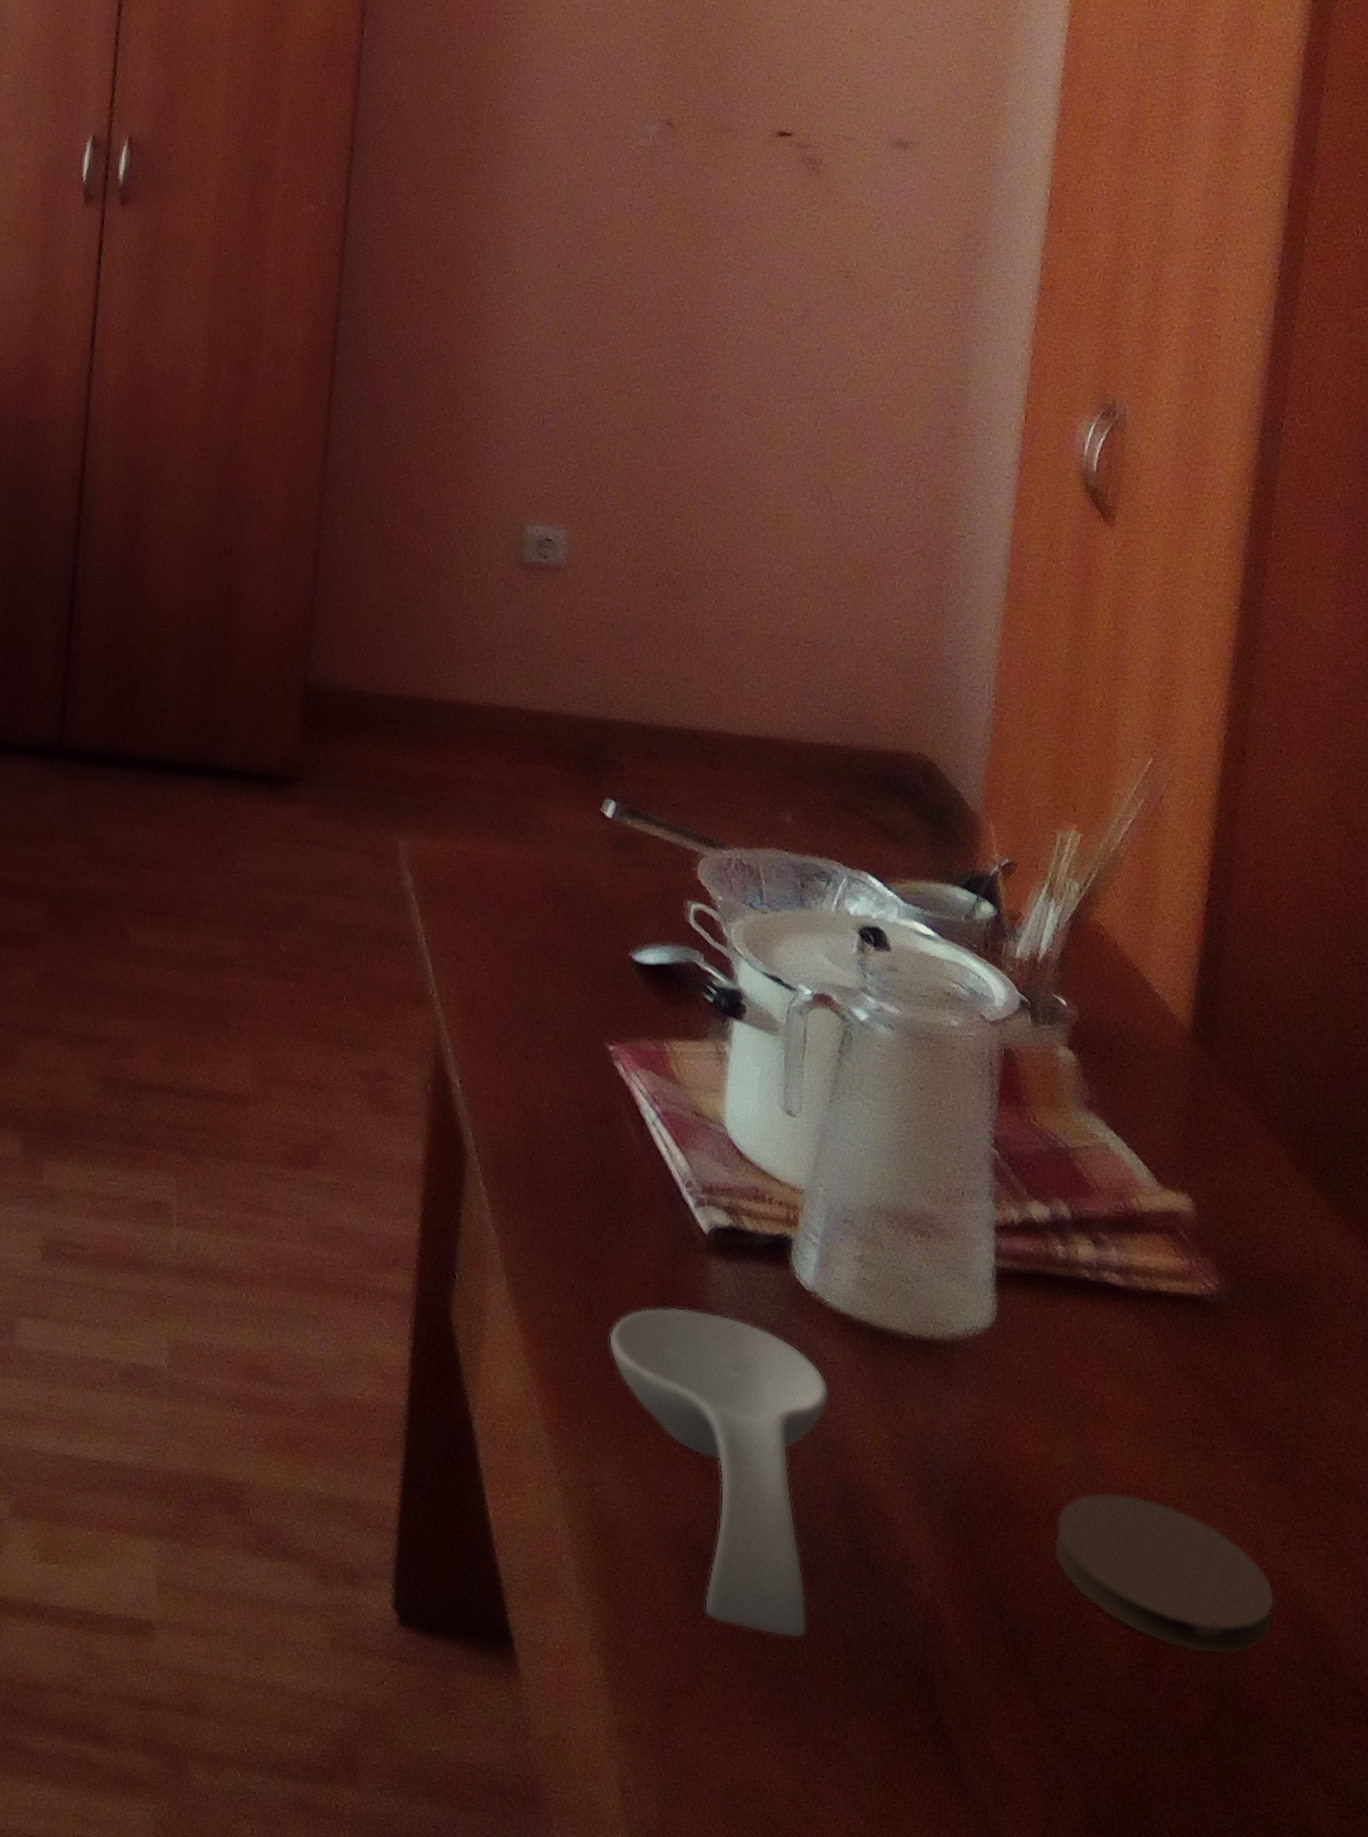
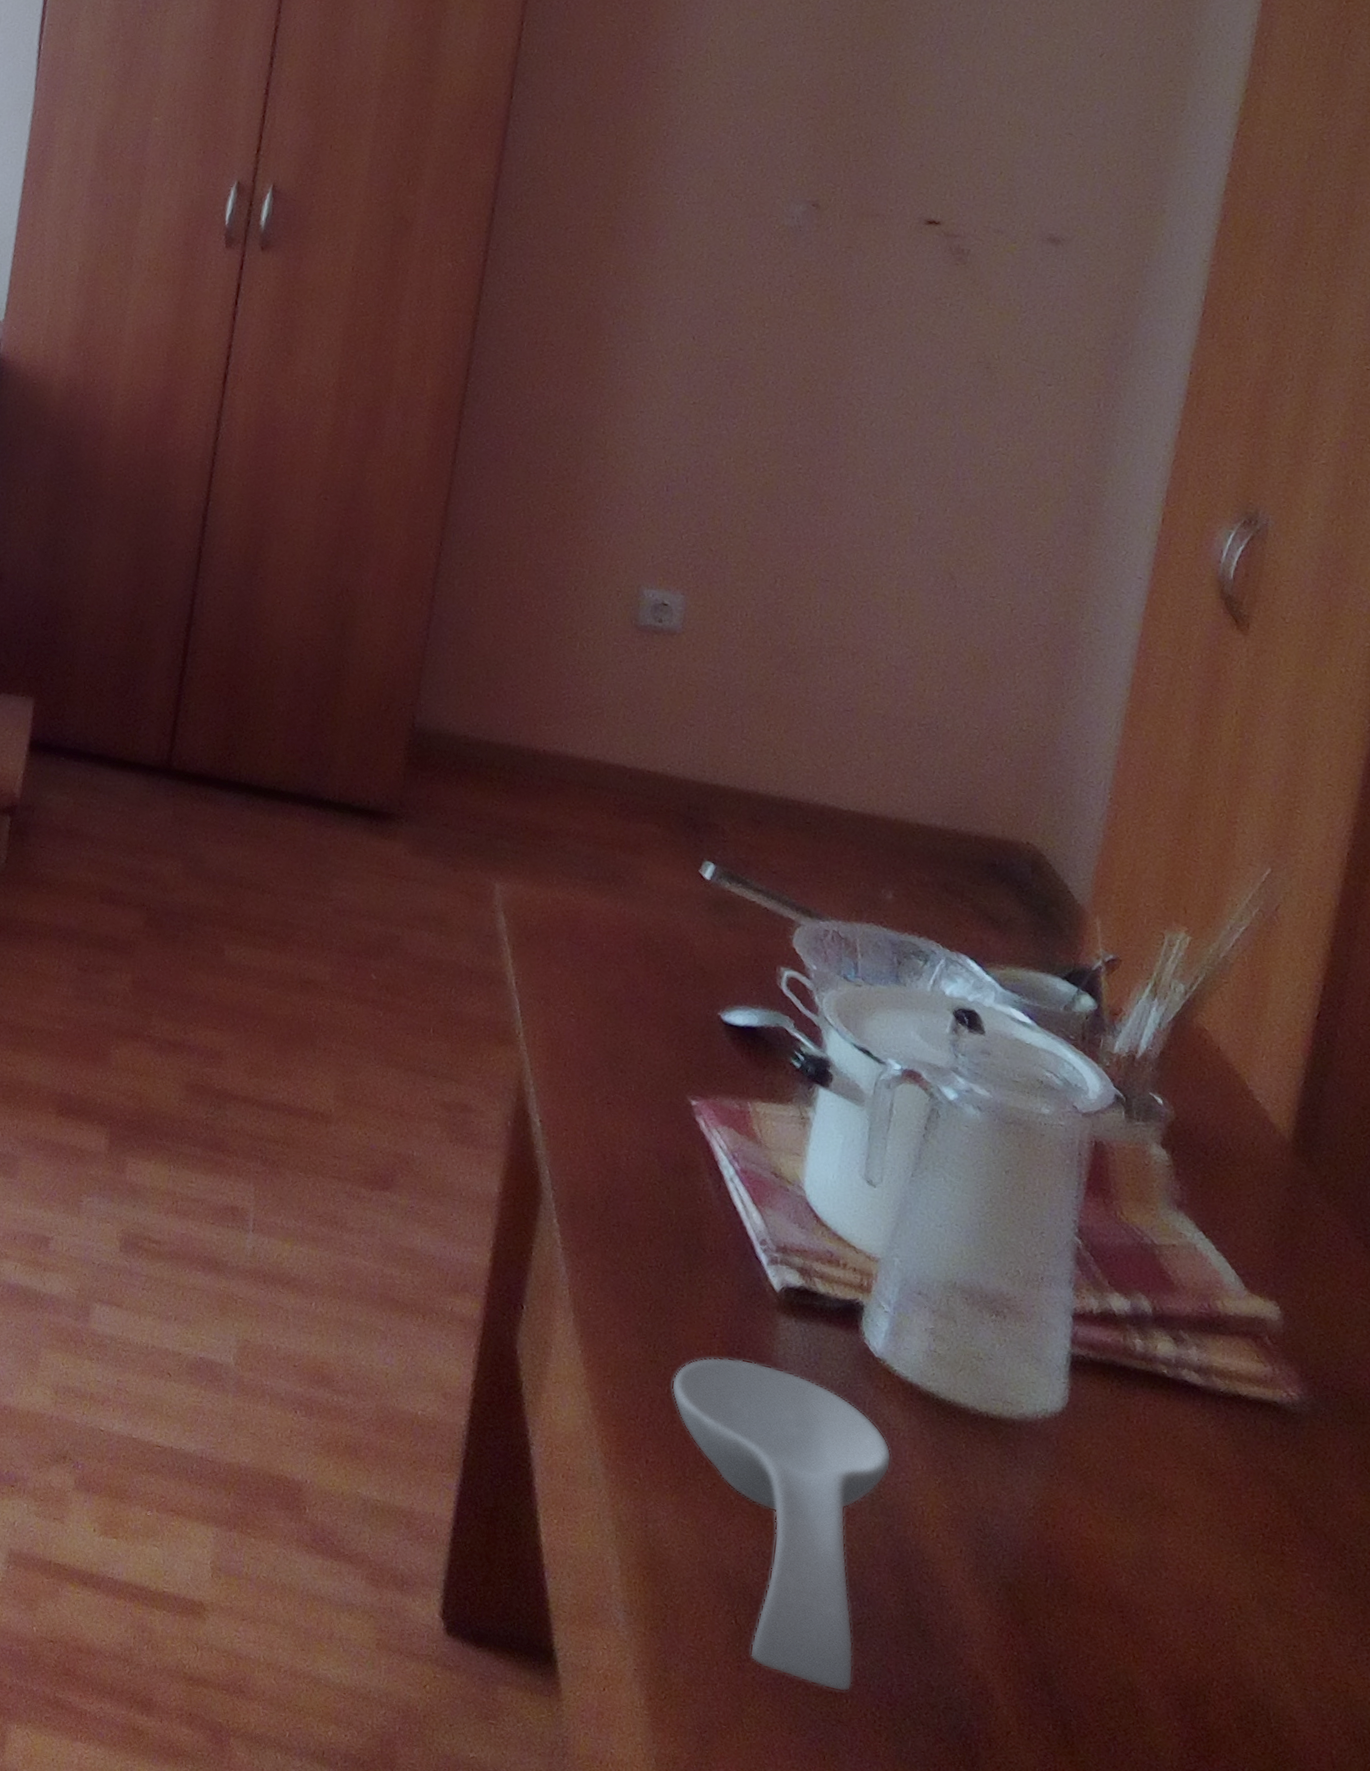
coaster: present [1053,1492,1275,1655] -> none [1110,1584,1337,1758]

